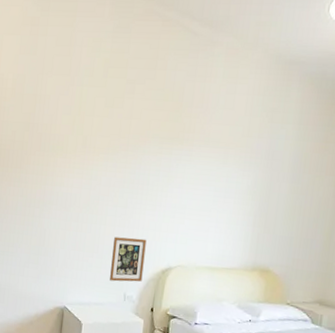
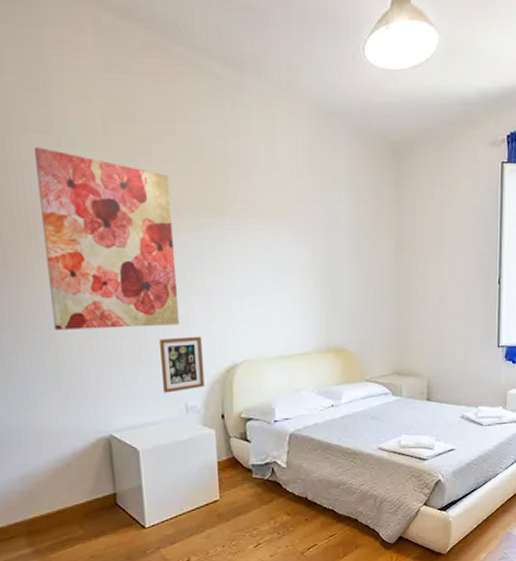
wall art: none [42,85,145,227] -> present [35,147,180,330]

